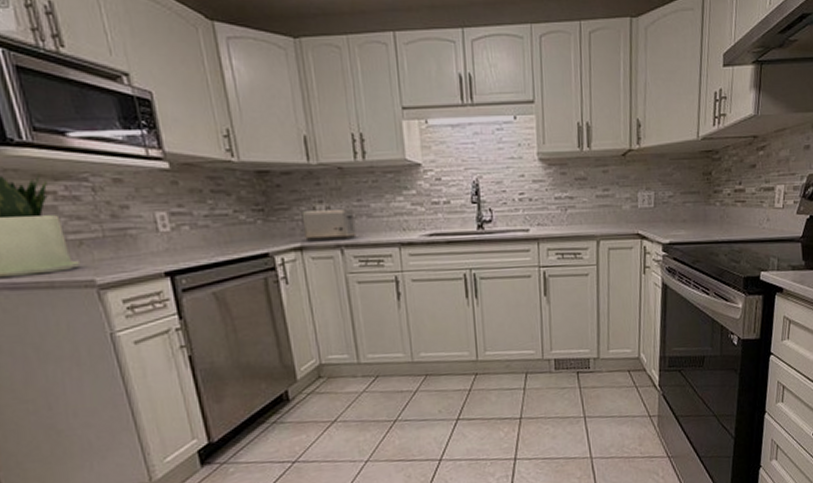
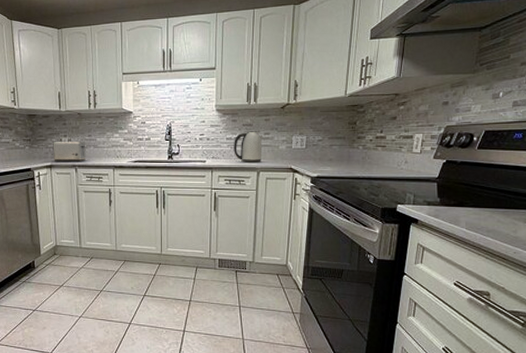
kettle: none [564,187,602,230] -> present [234,131,262,163]

